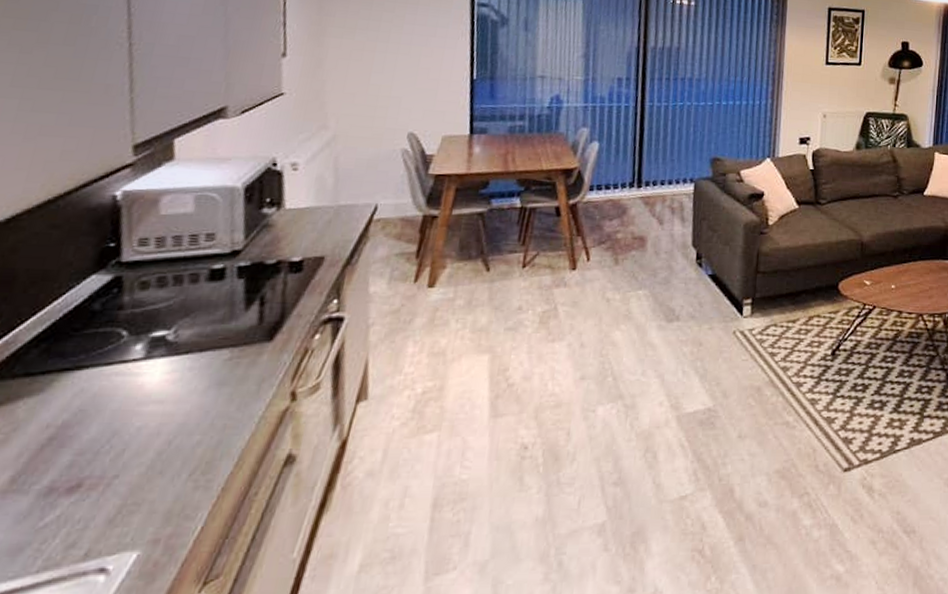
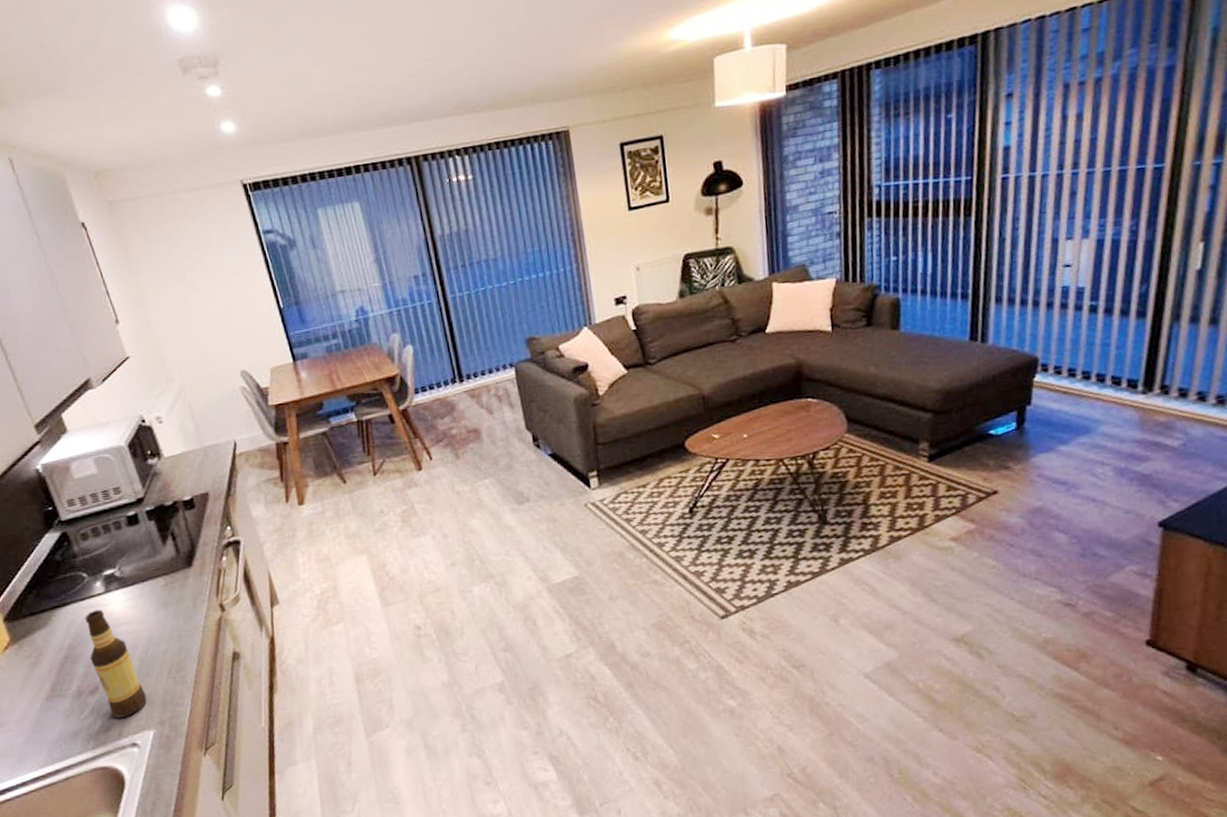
bottle: none [85,379,148,530] -> present [85,609,147,718]

